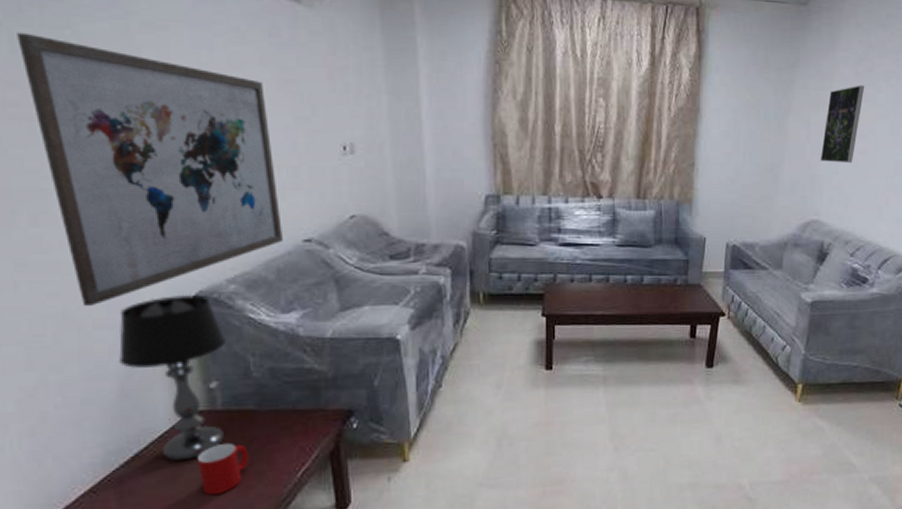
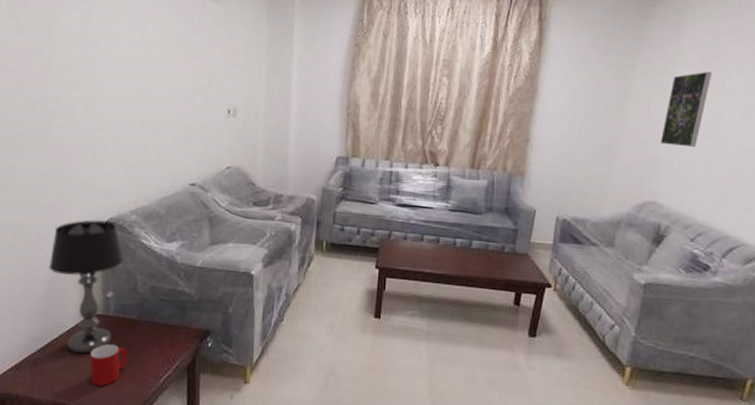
wall art: present [17,32,283,307] -> none [21,20,176,223]

